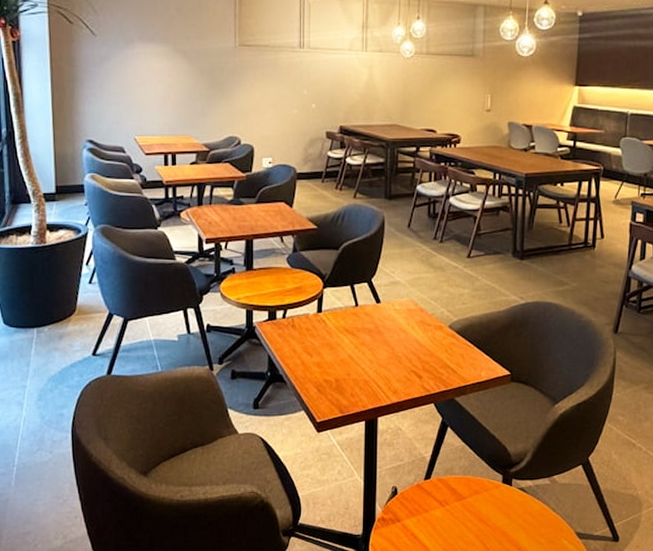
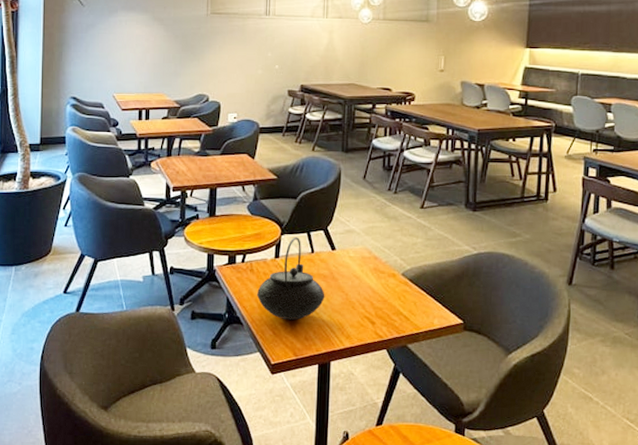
teapot: none [300,290,371,377] -> present [257,237,325,321]

